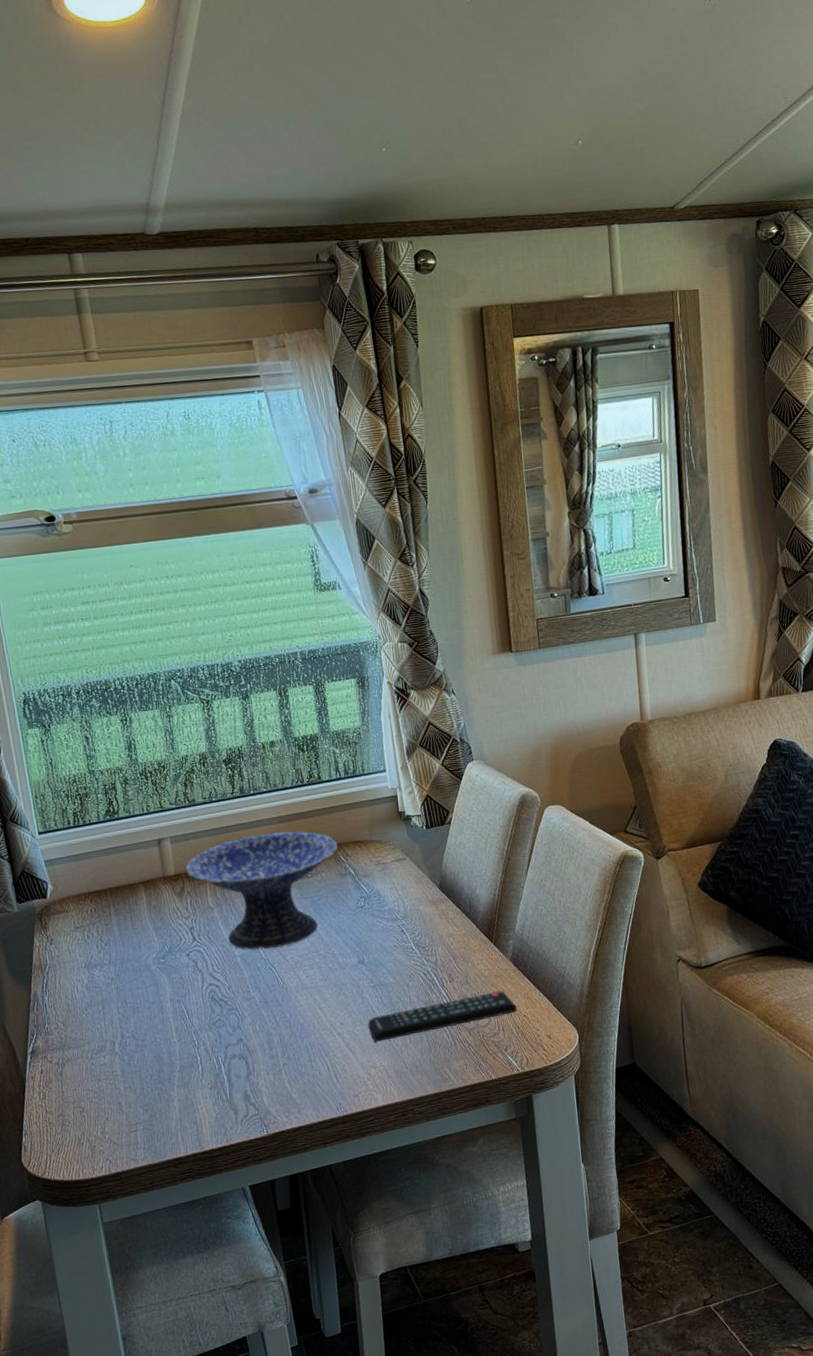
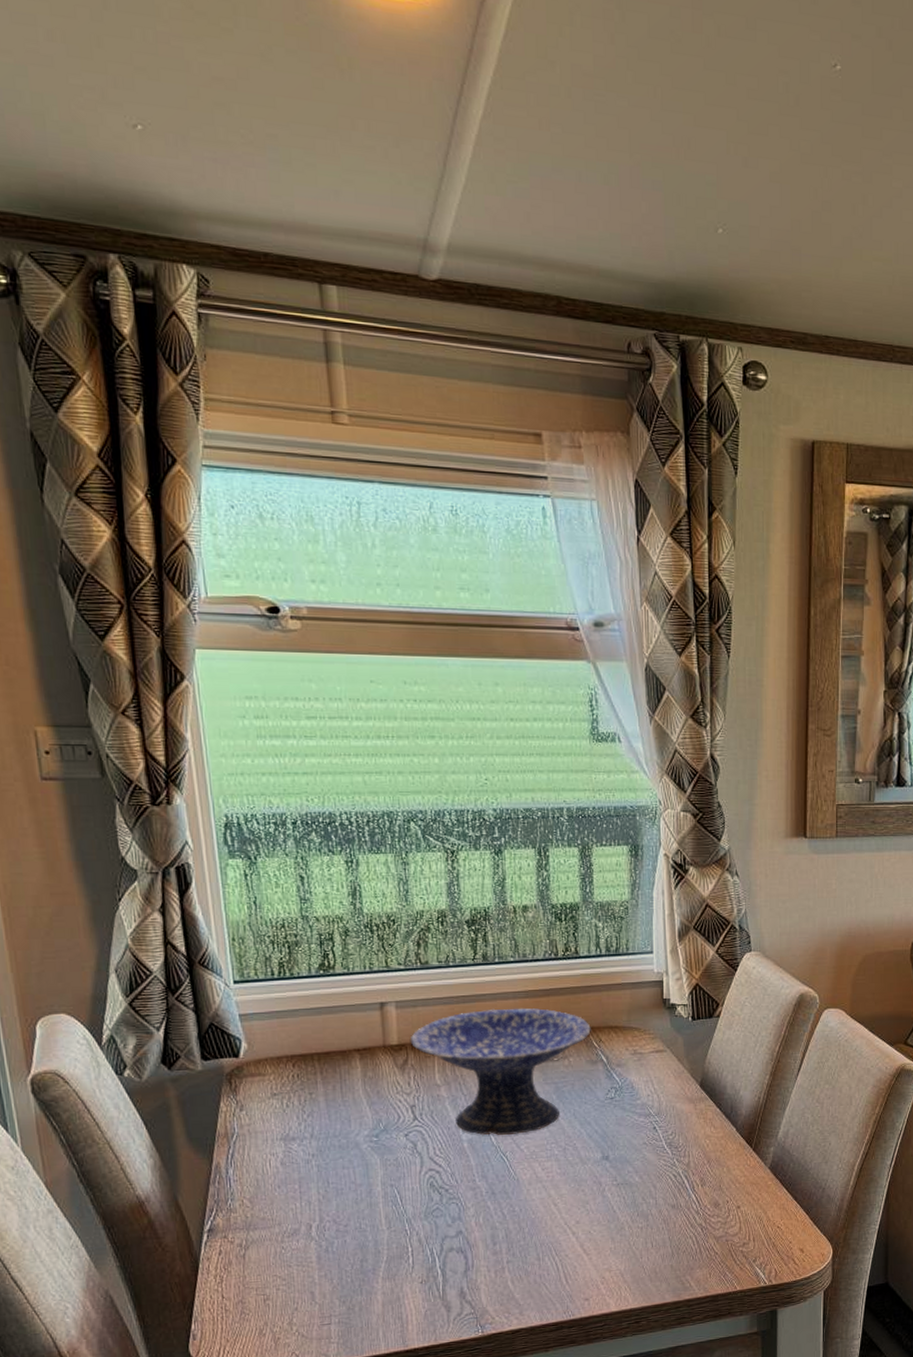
remote control: present [367,991,518,1042] -> none [606,1199,772,1244]

